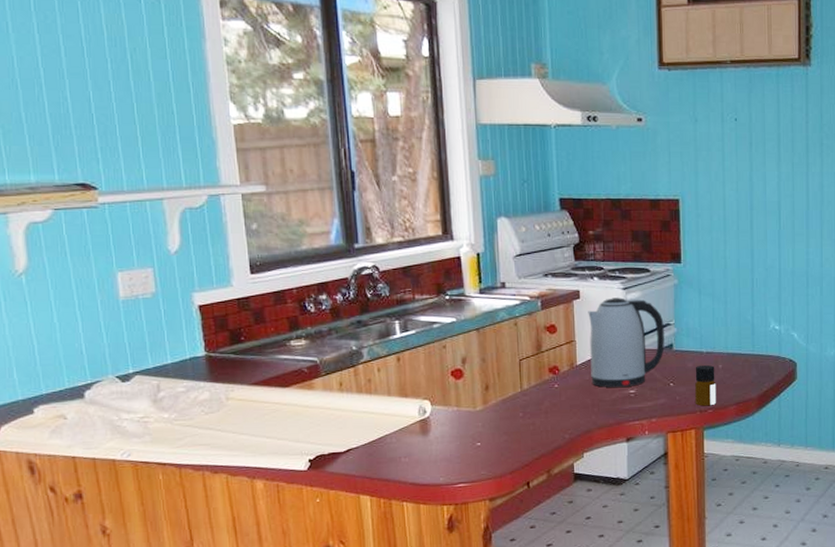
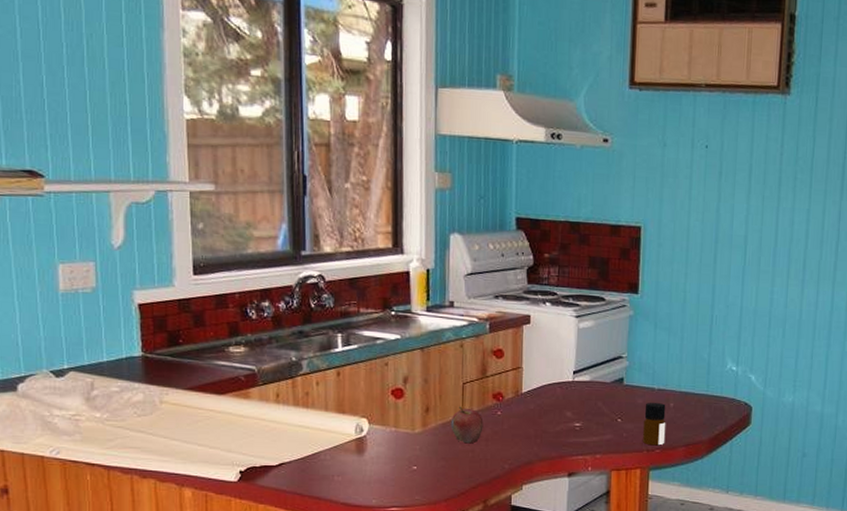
fruit: none [510,382,542,417] -> present [451,406,484,444]
kettle: present [588,297,665,388] -> none [536,325,616,420]

